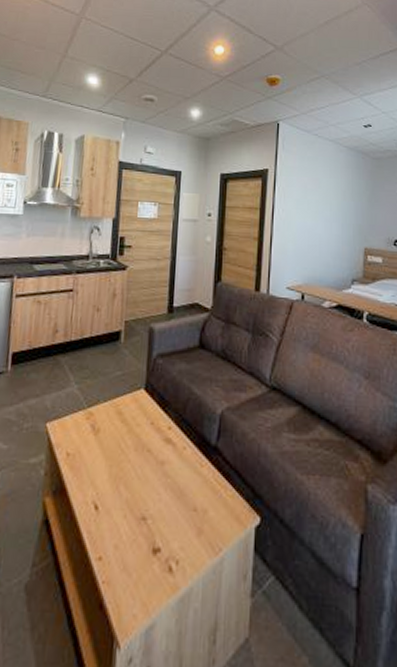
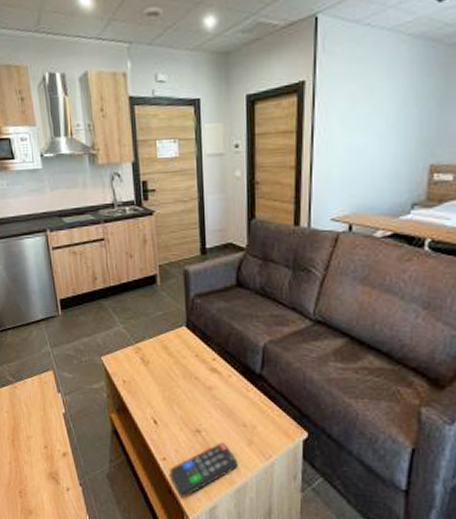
remote control: none [103,533,185,616] -> present [169,442,238,498]

